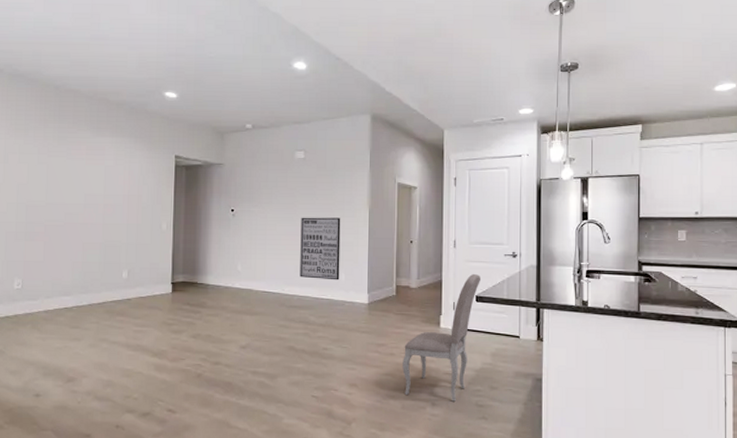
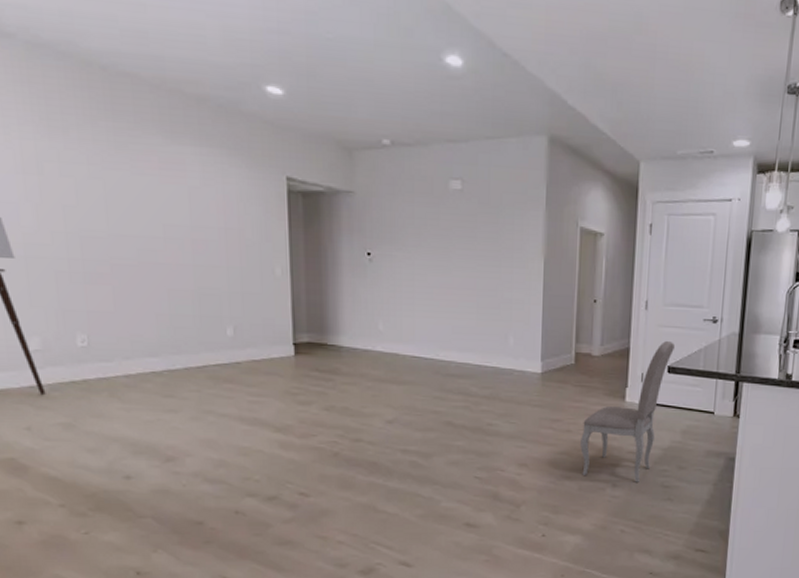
wall art: present [300,217,341,281] -> none [458,266,509,345]

